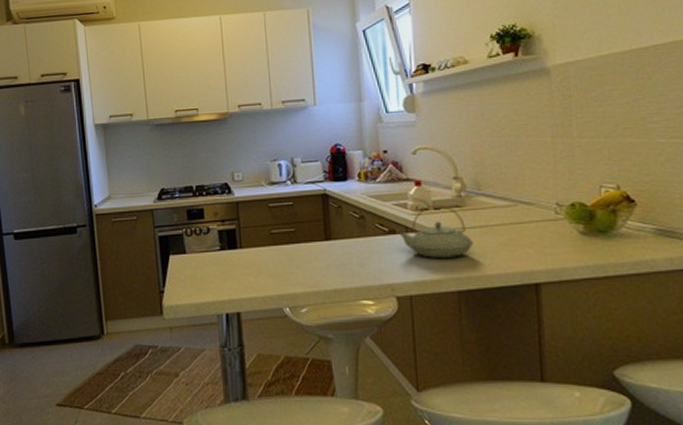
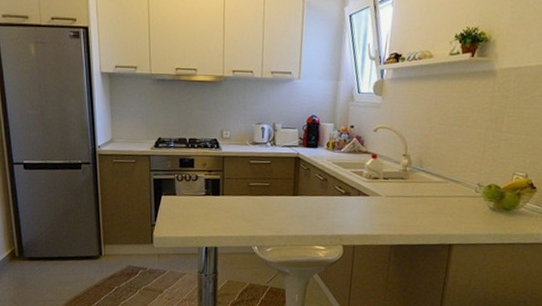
teapot: present [397,204,473,258] -> none [351,175,409,219]

